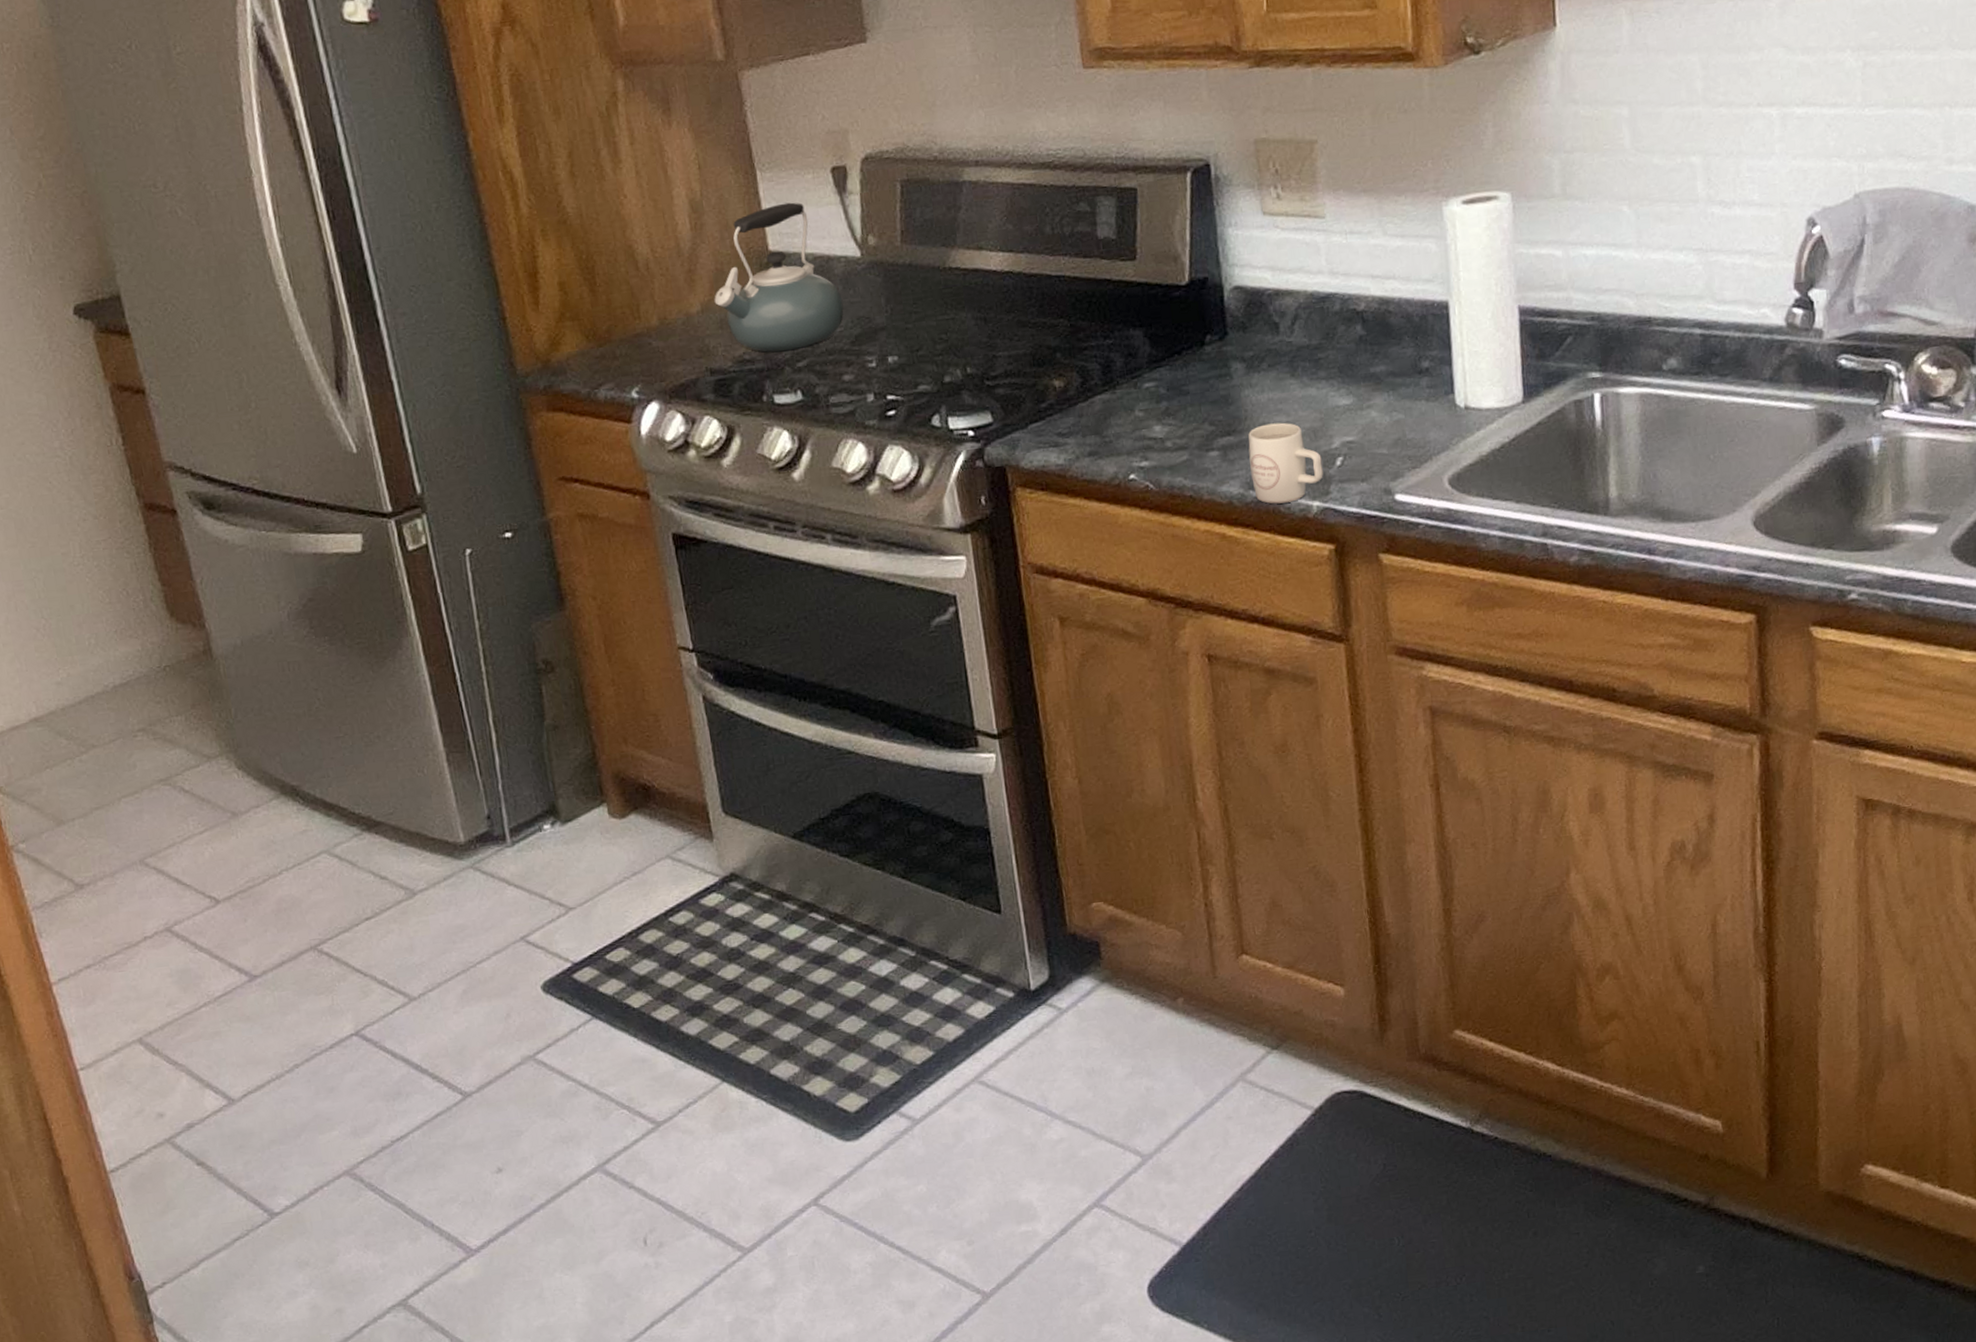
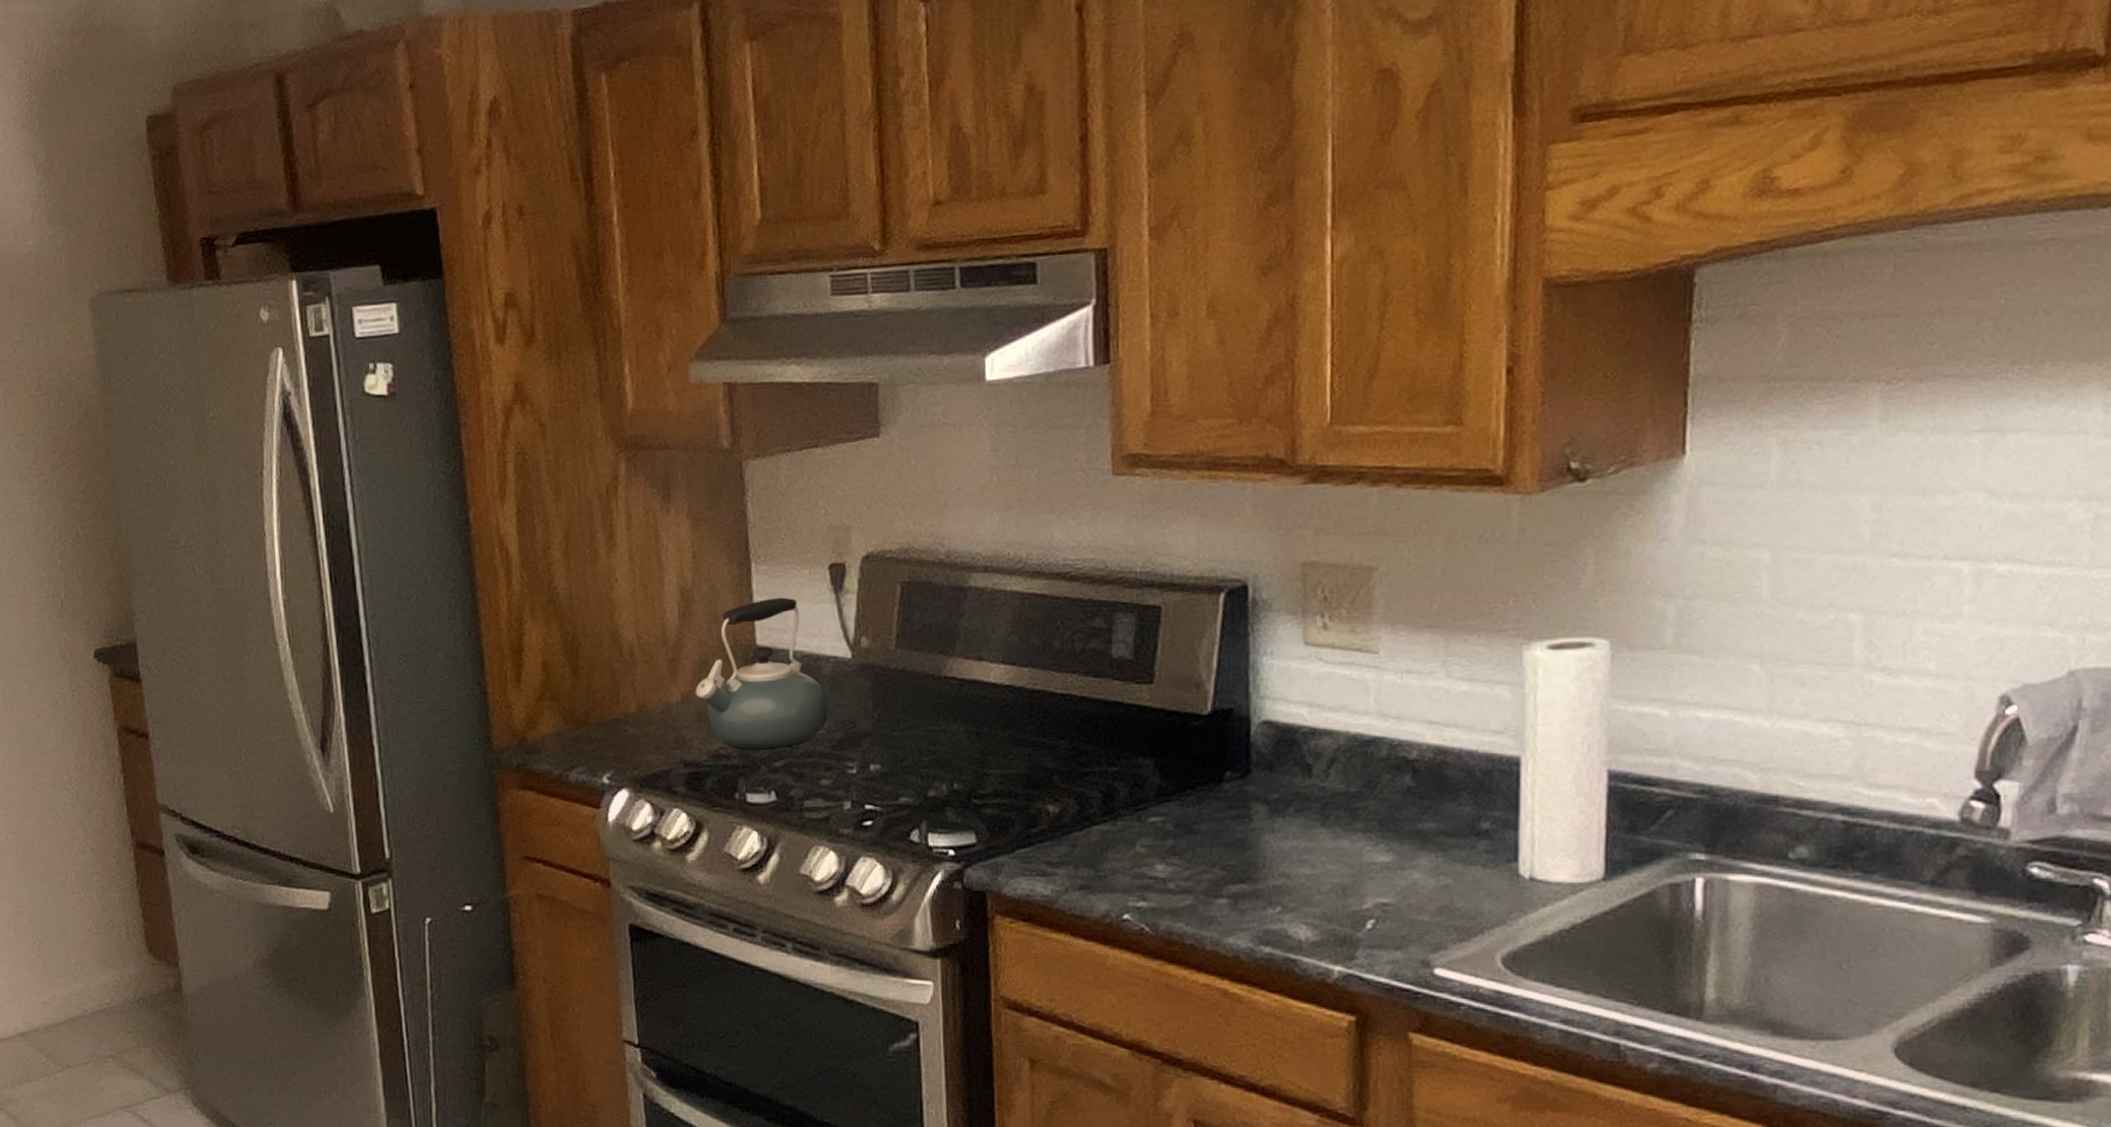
mug: present [1248,422,1323,504] -> none [1263,875,1349,964]

